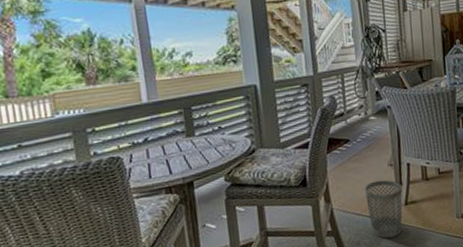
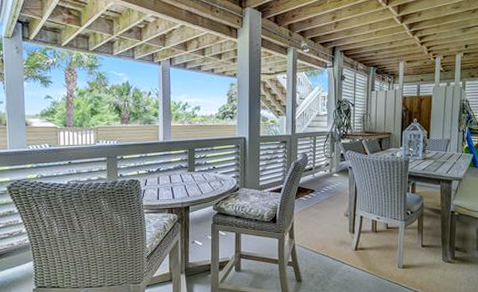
wastebasket: present [365,180,403,239] -> none [323,227,354,275]

